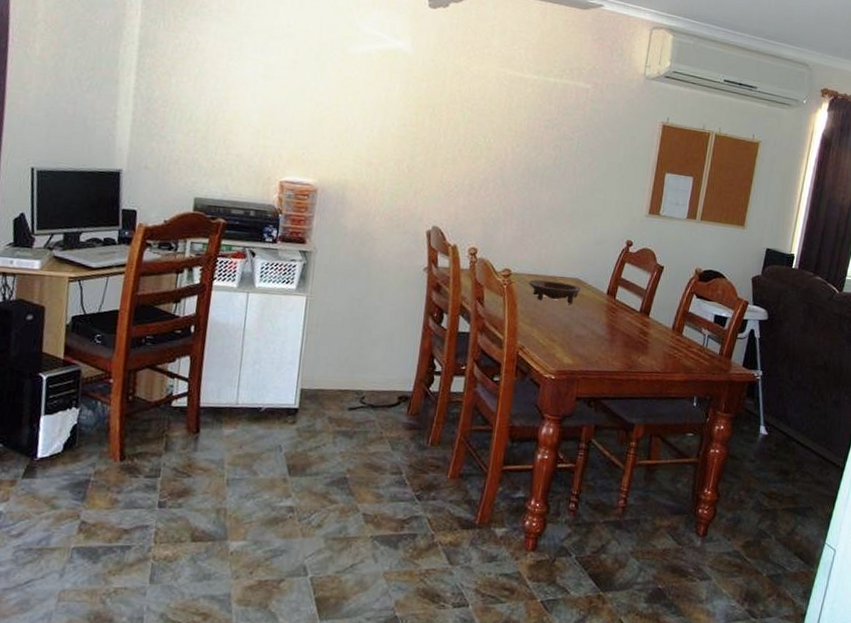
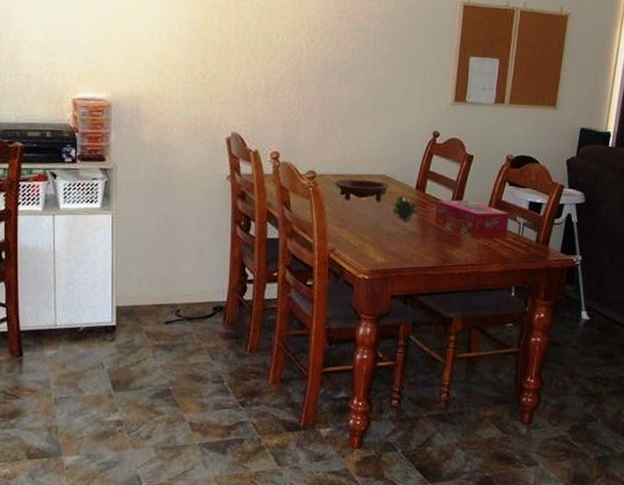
flower: none [583,299,609,329] -> present [392,195,419,225]
tissue box: none [622,307,696,349] -> present [434,199,510,240]

